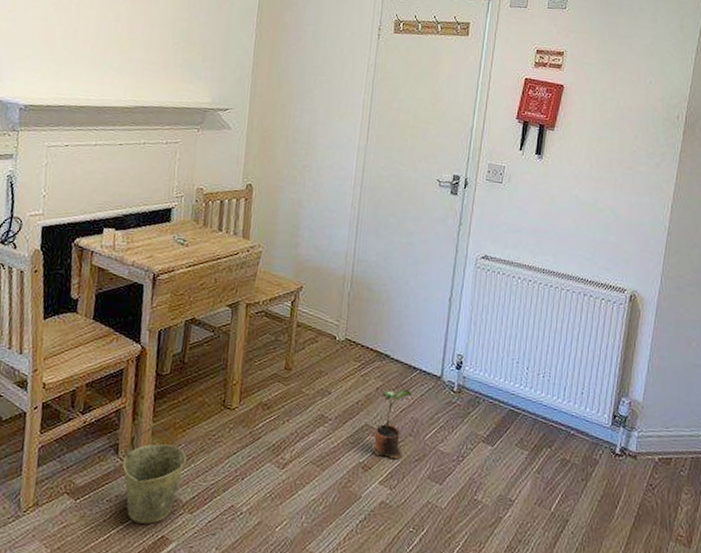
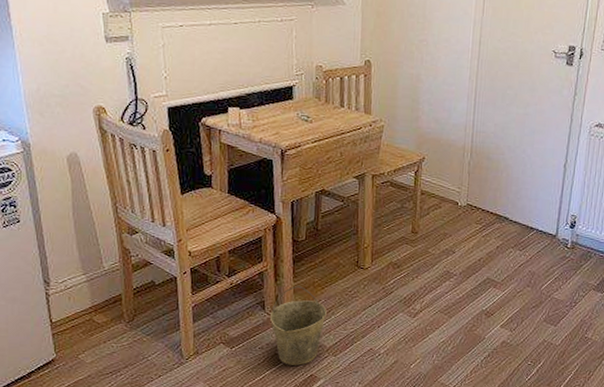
potted plant: present [371,389,412,460] -> none [493,247,529,307]

